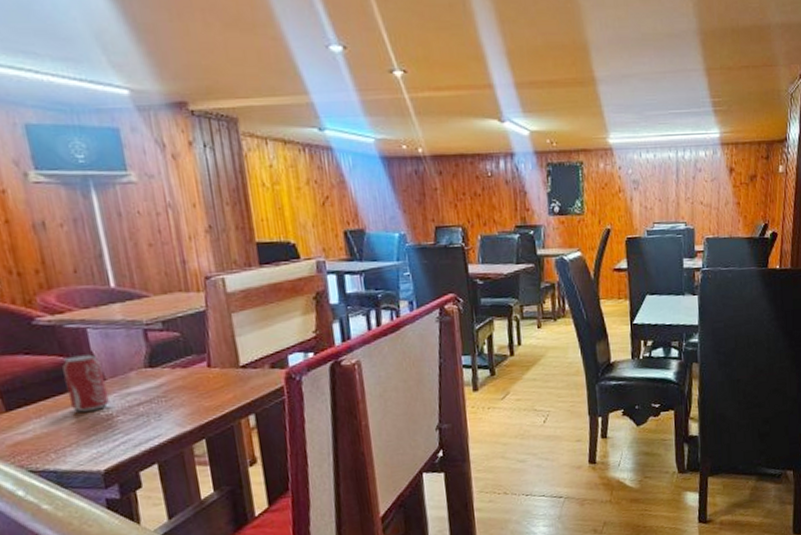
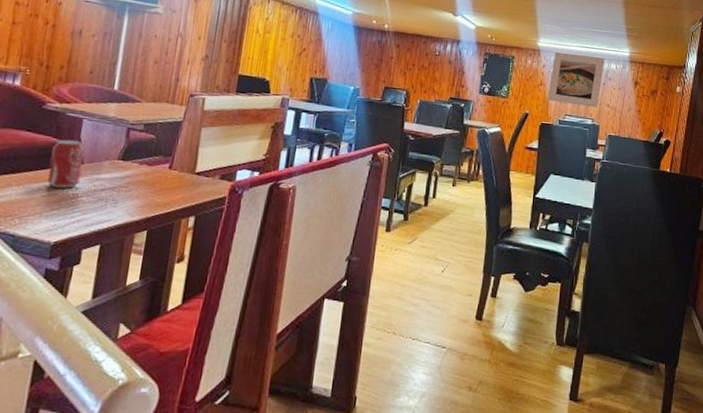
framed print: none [629,145,691,210] -> present [547,52,605,107]

